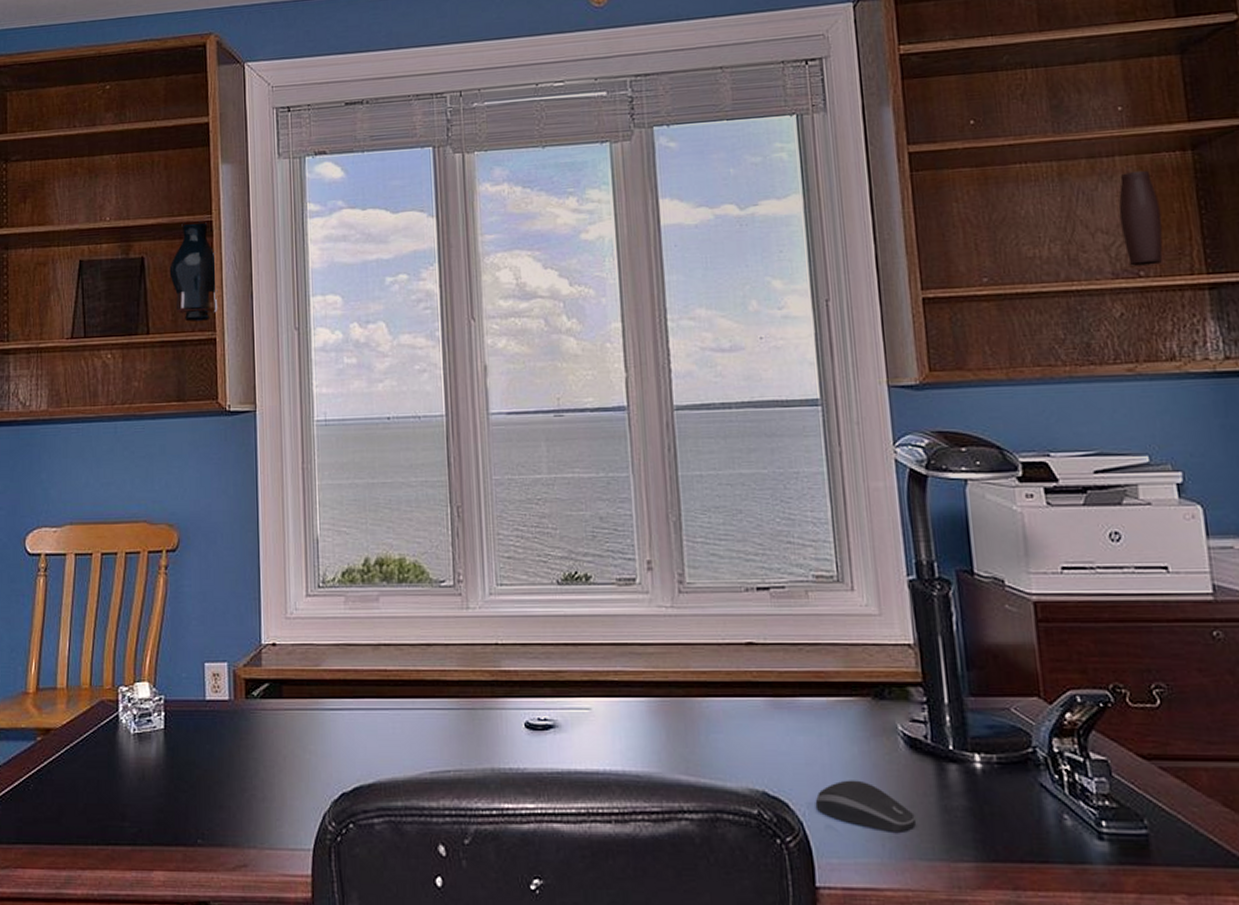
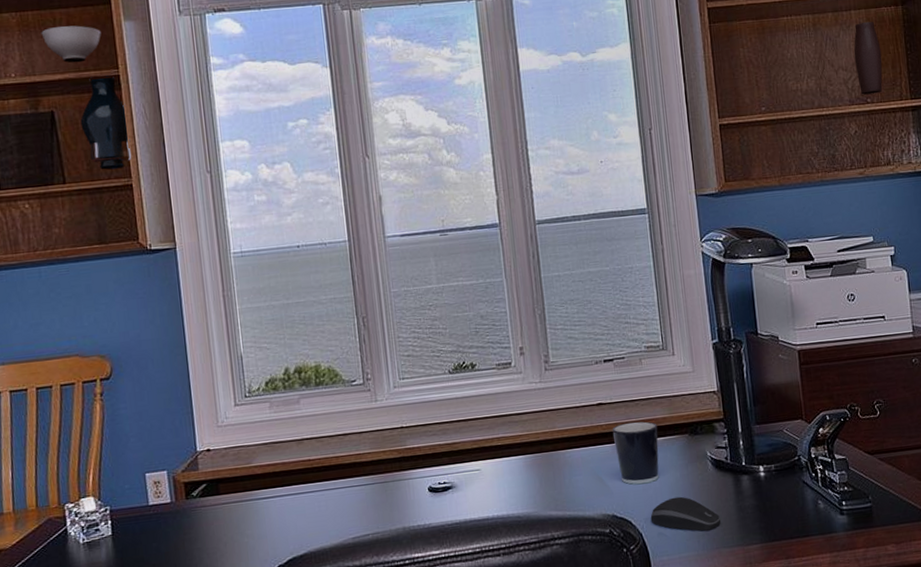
bowl: none [138,168,197,208] -> present [41,25,101,63]
mug: none [765,672,829,756] -> present [612,421,659,485]

